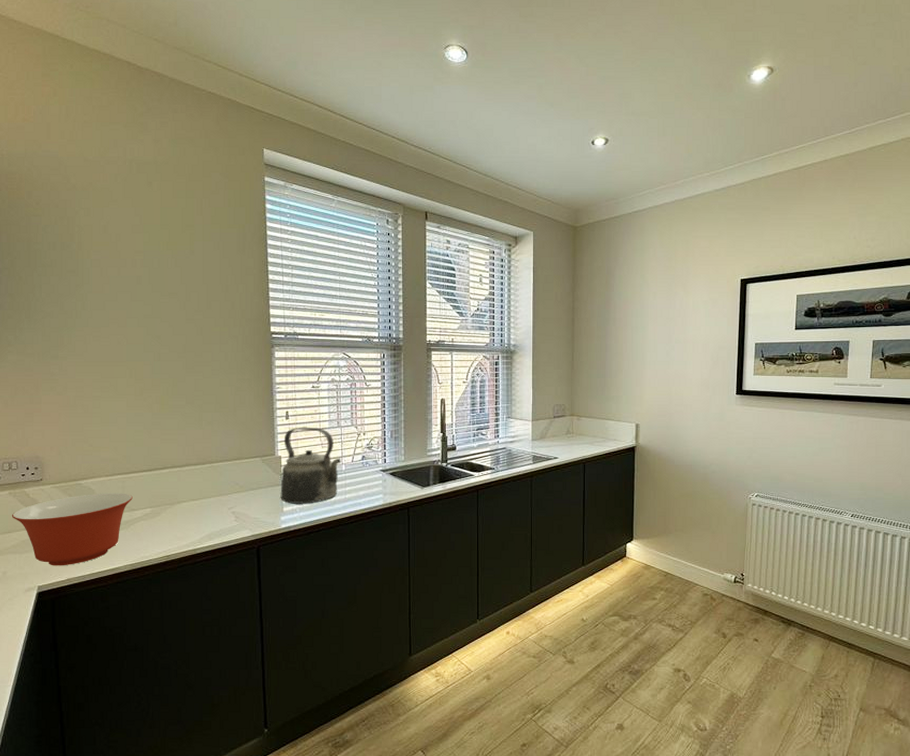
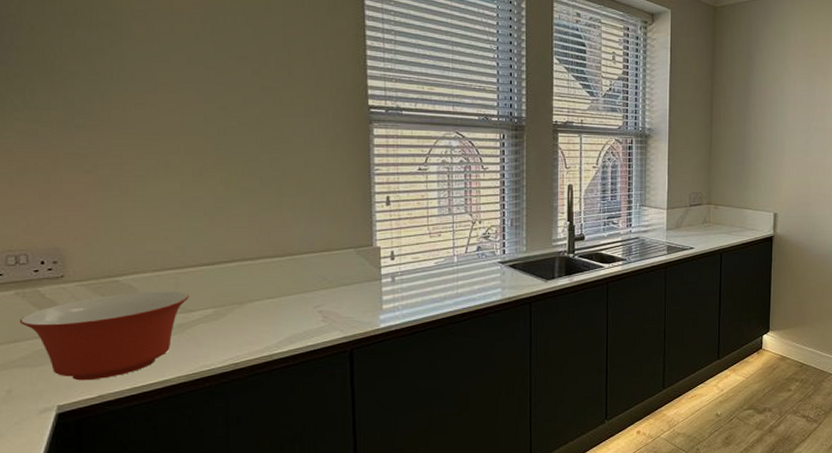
kettle: present [280,427,341,505] -> none [379,214,453,302]

